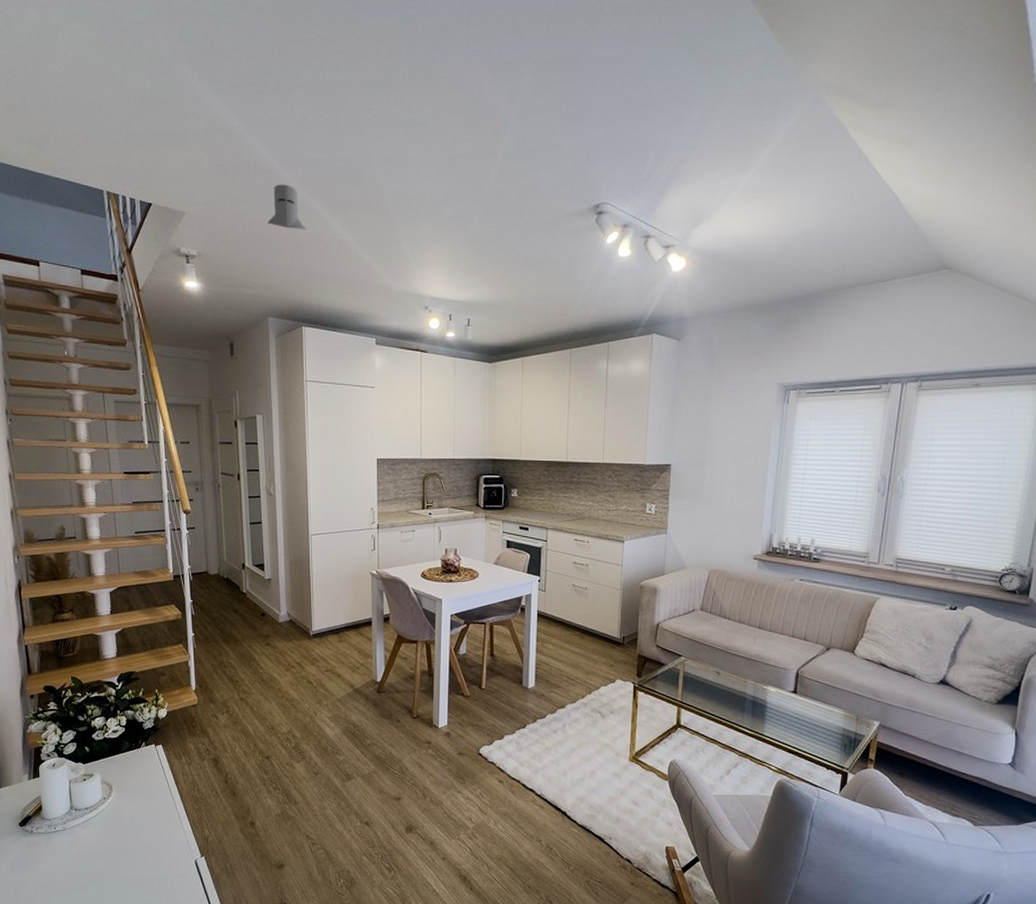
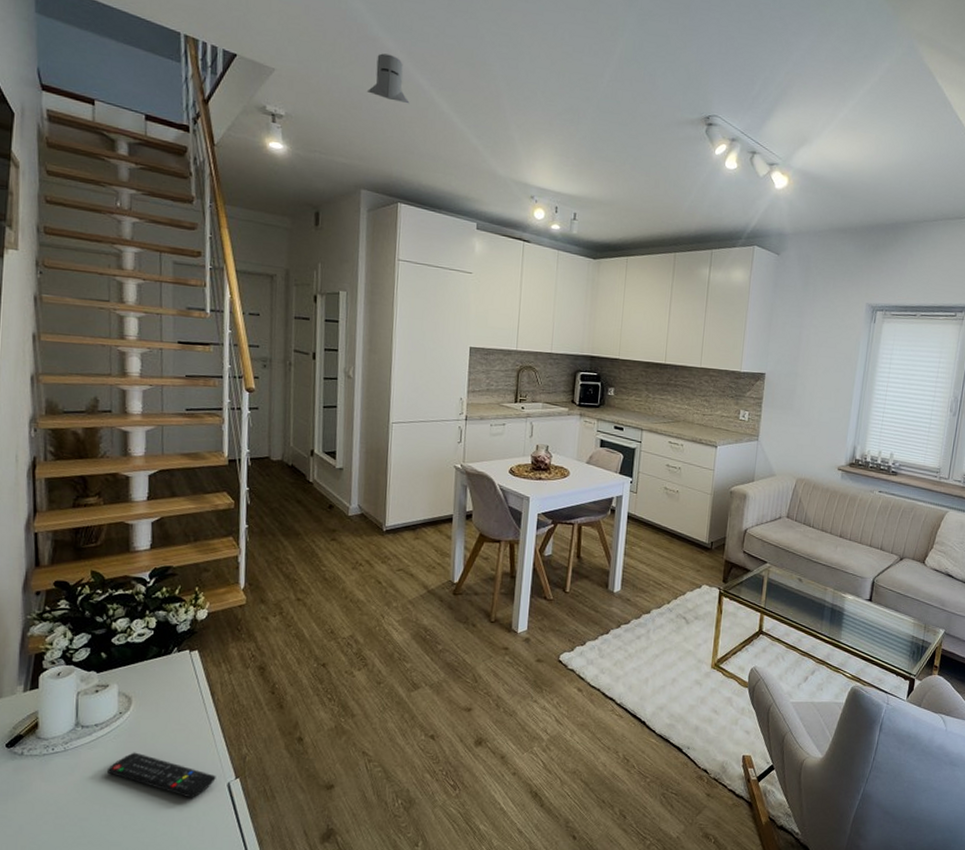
remote control: none [97,832,185,873] -> present [106,752,216,798]

